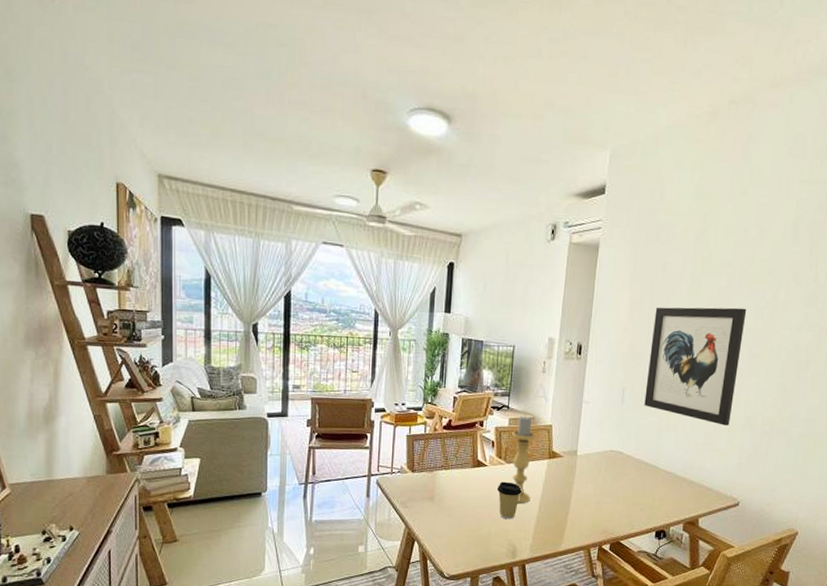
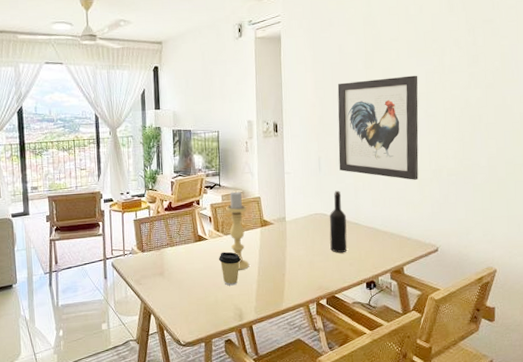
wine bottle: none [622,427,644,497] -> present [329,190,347,254]

